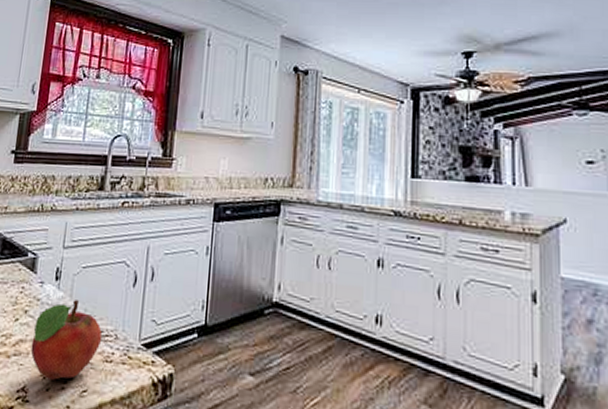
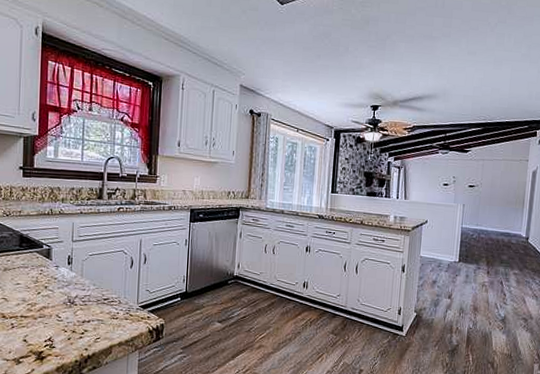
fruit: present [30,300,103,380] -> none [53,278,109,332]

